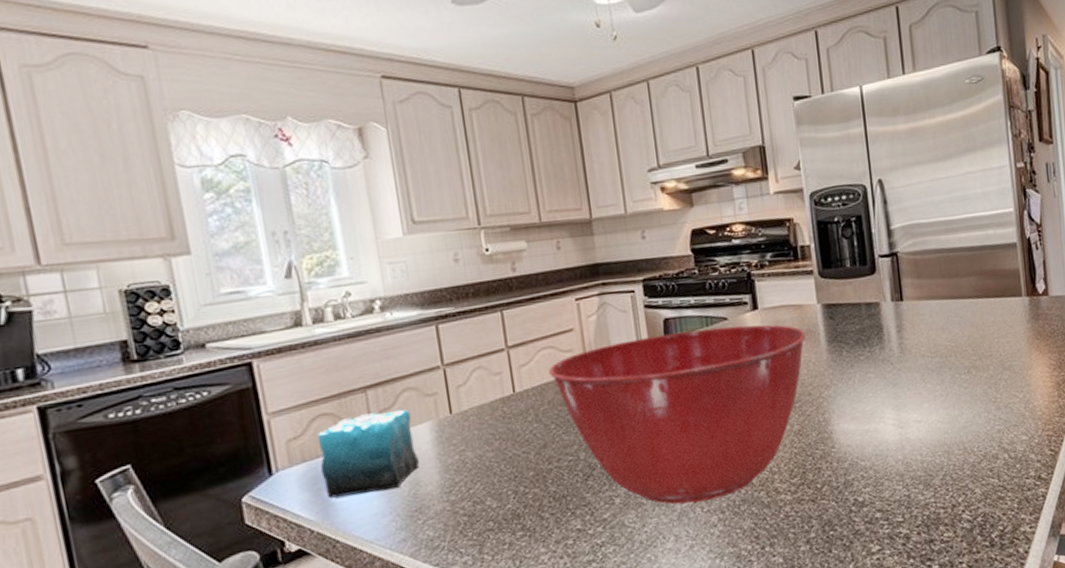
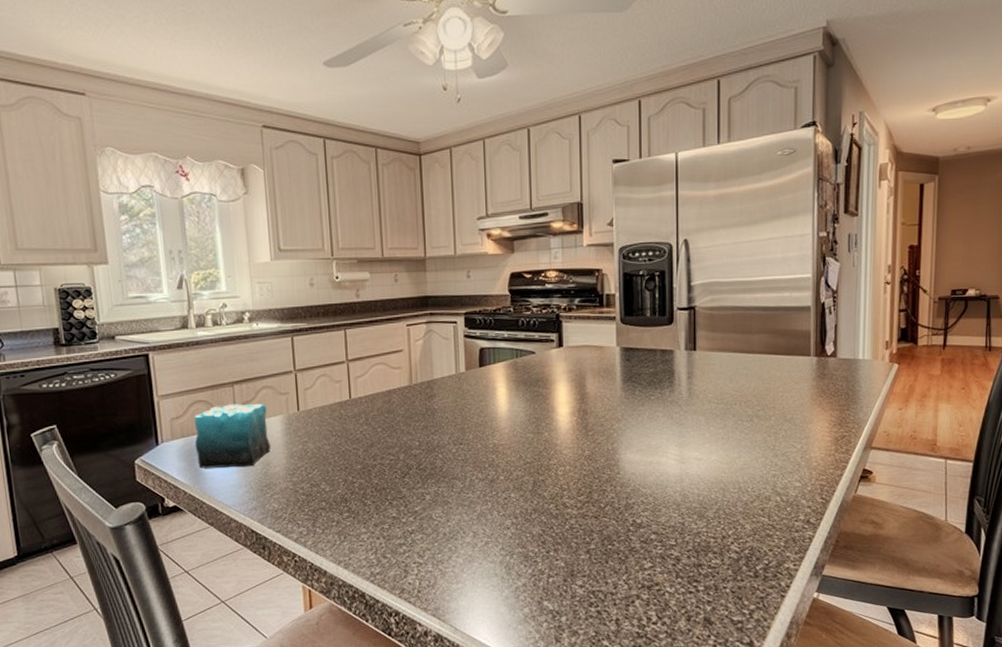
mixing bowl: present [549,324,806,504] -> none [380,359,603,507]

